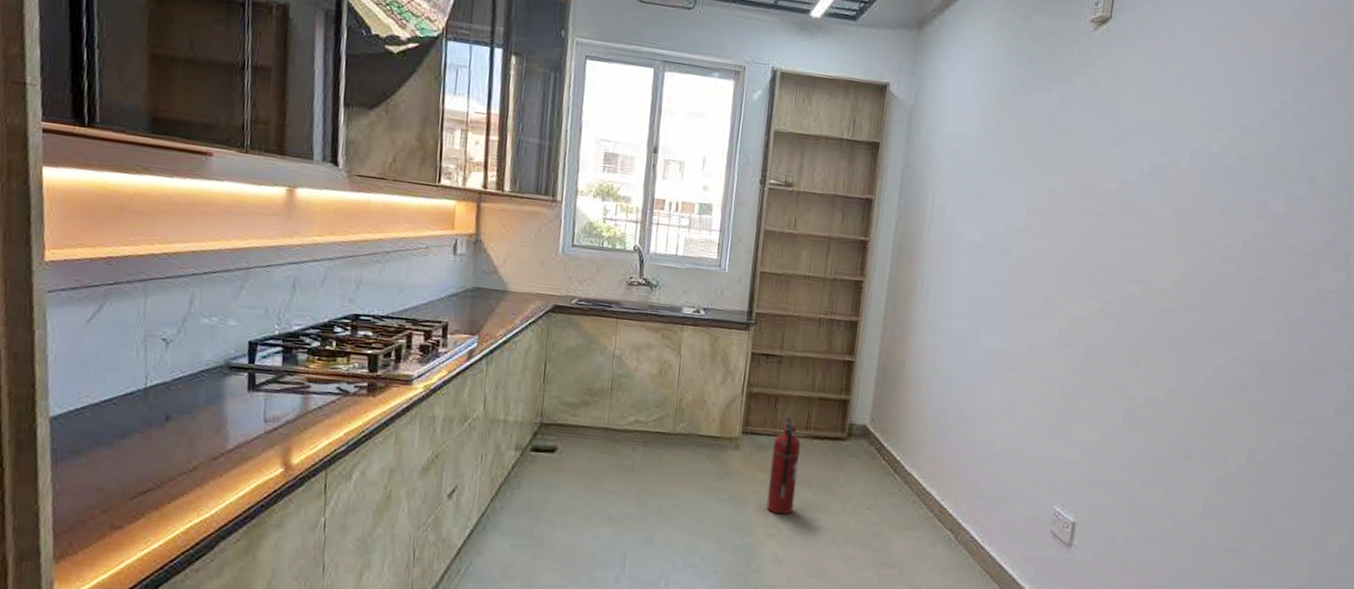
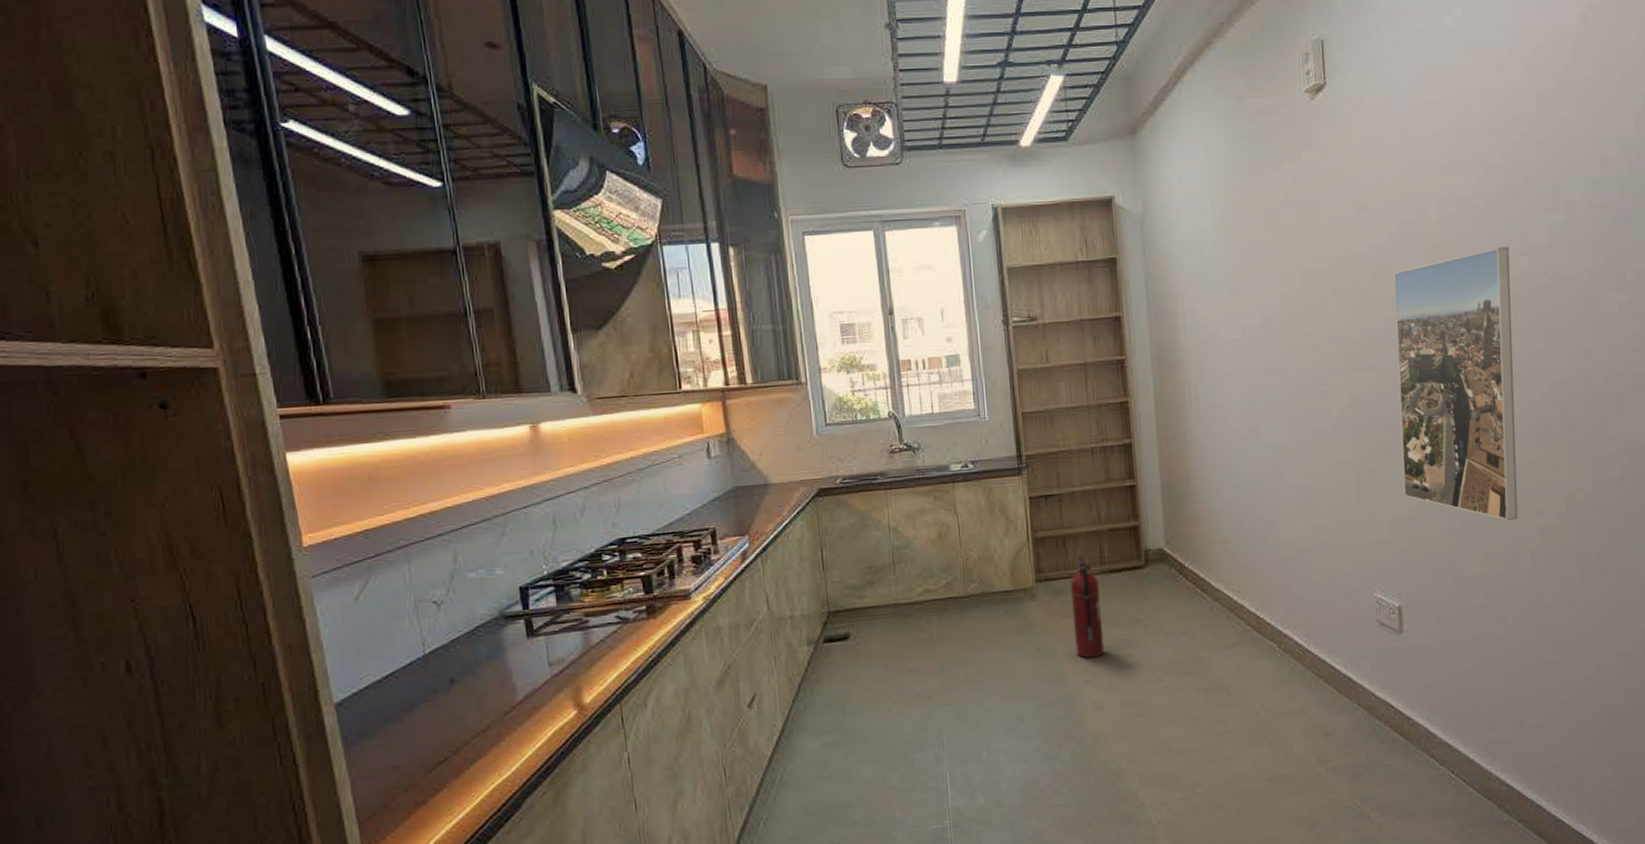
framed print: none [1100,206,1247,464] -> present [1394,246,1518,521]

